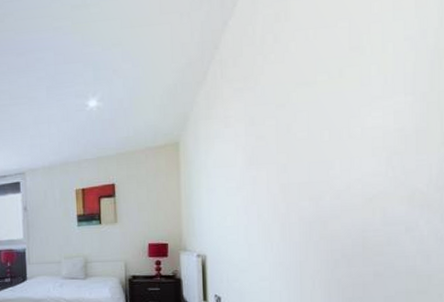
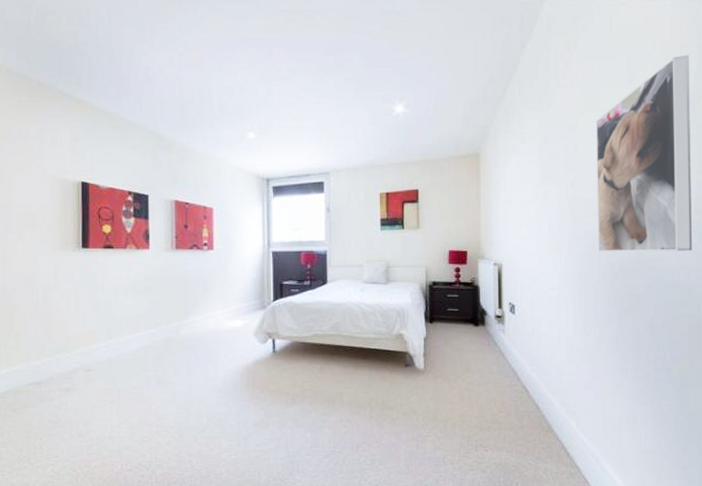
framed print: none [311,10,432,239] -> present [595,55,693,252]

